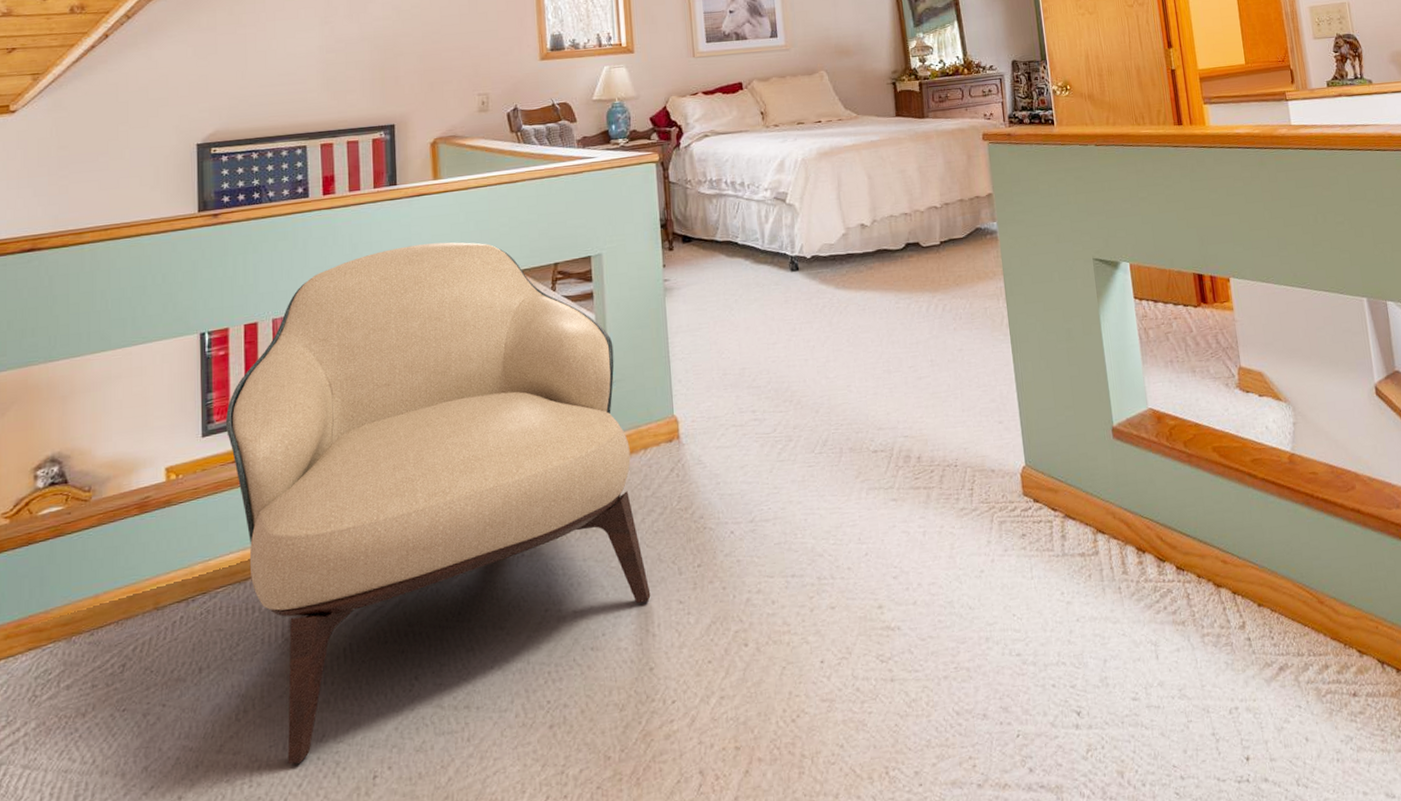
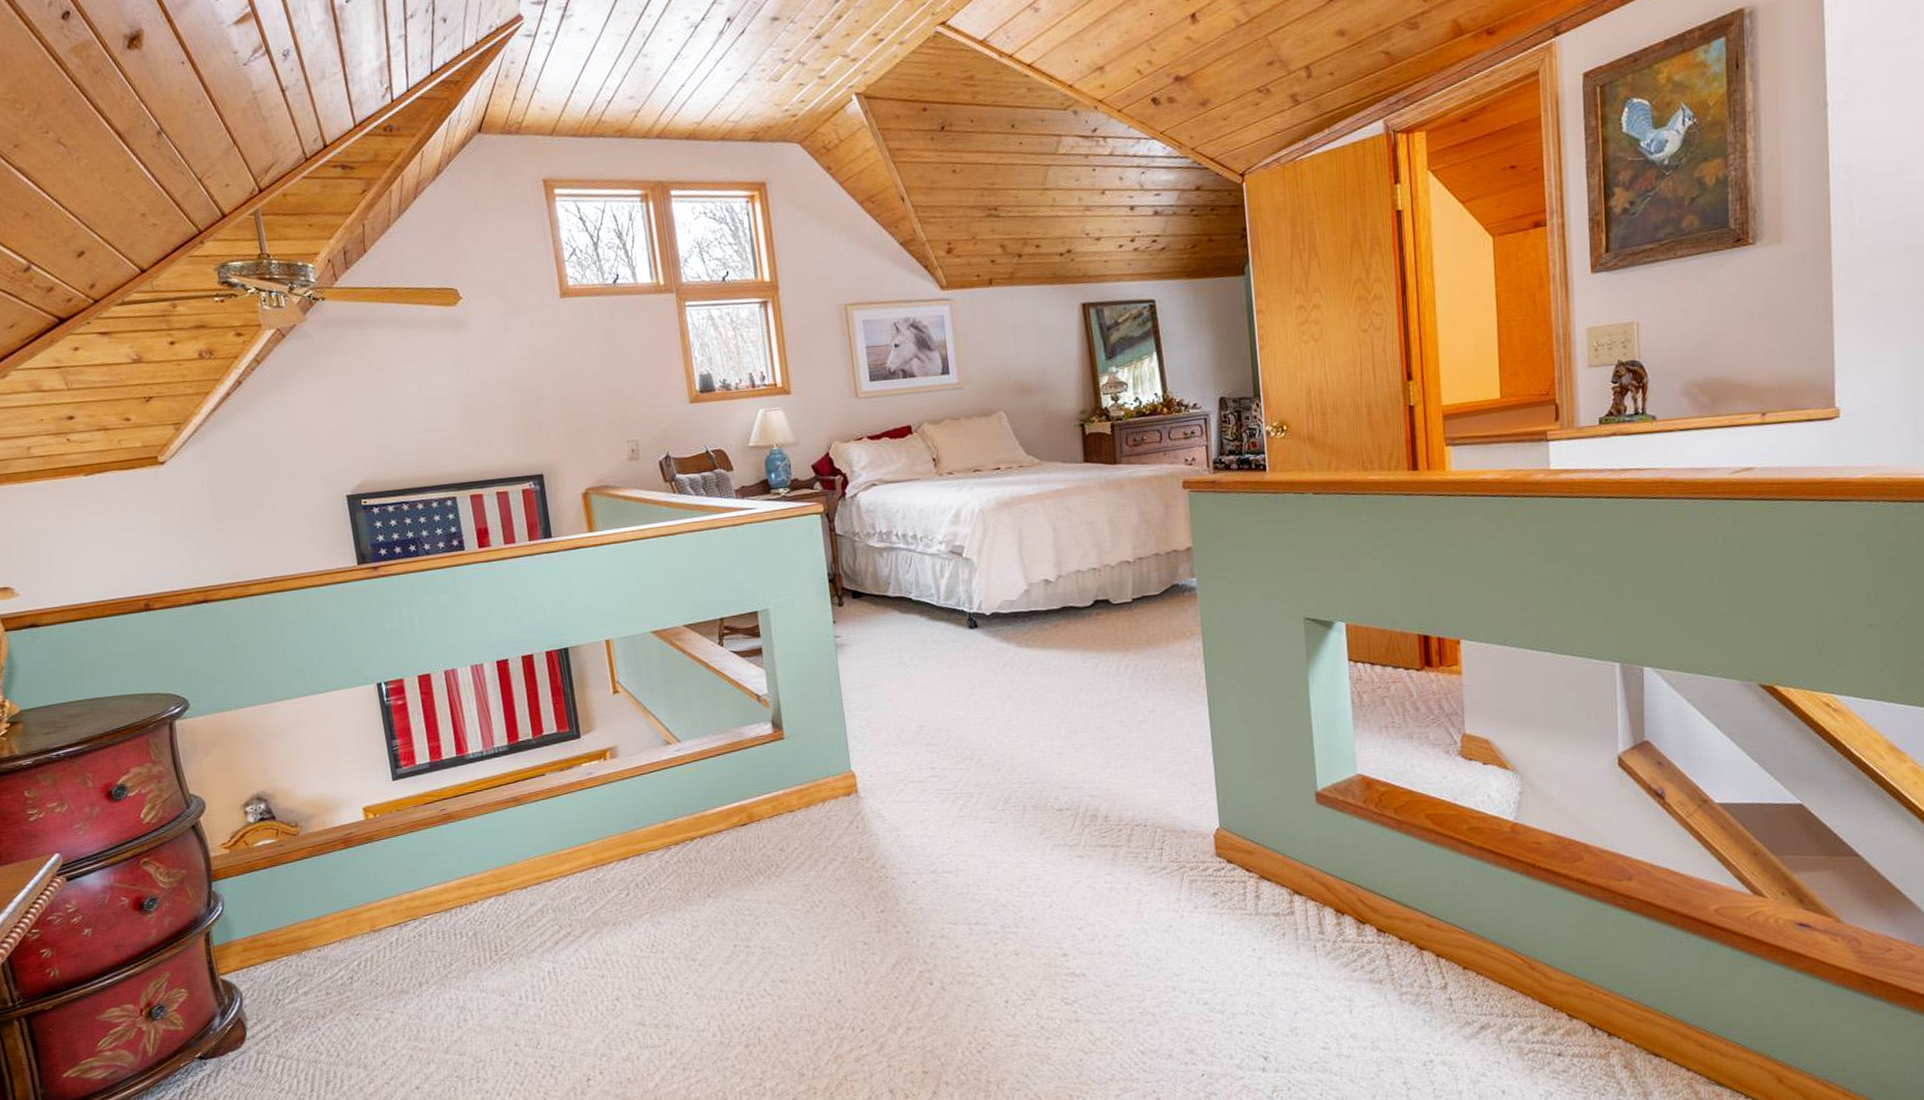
armchair: present [226,242,651,765] -> none [412,596,836,1066]

